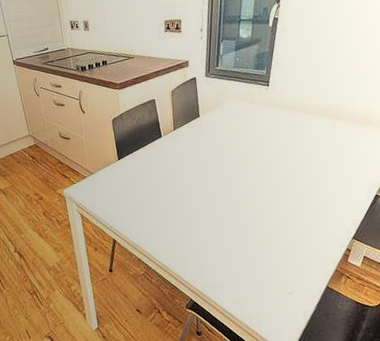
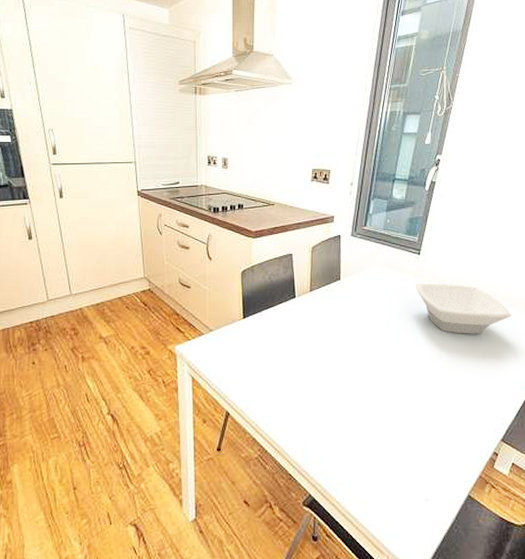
bowl: none [266,108,356,152] -> present [415,283,512,334]

